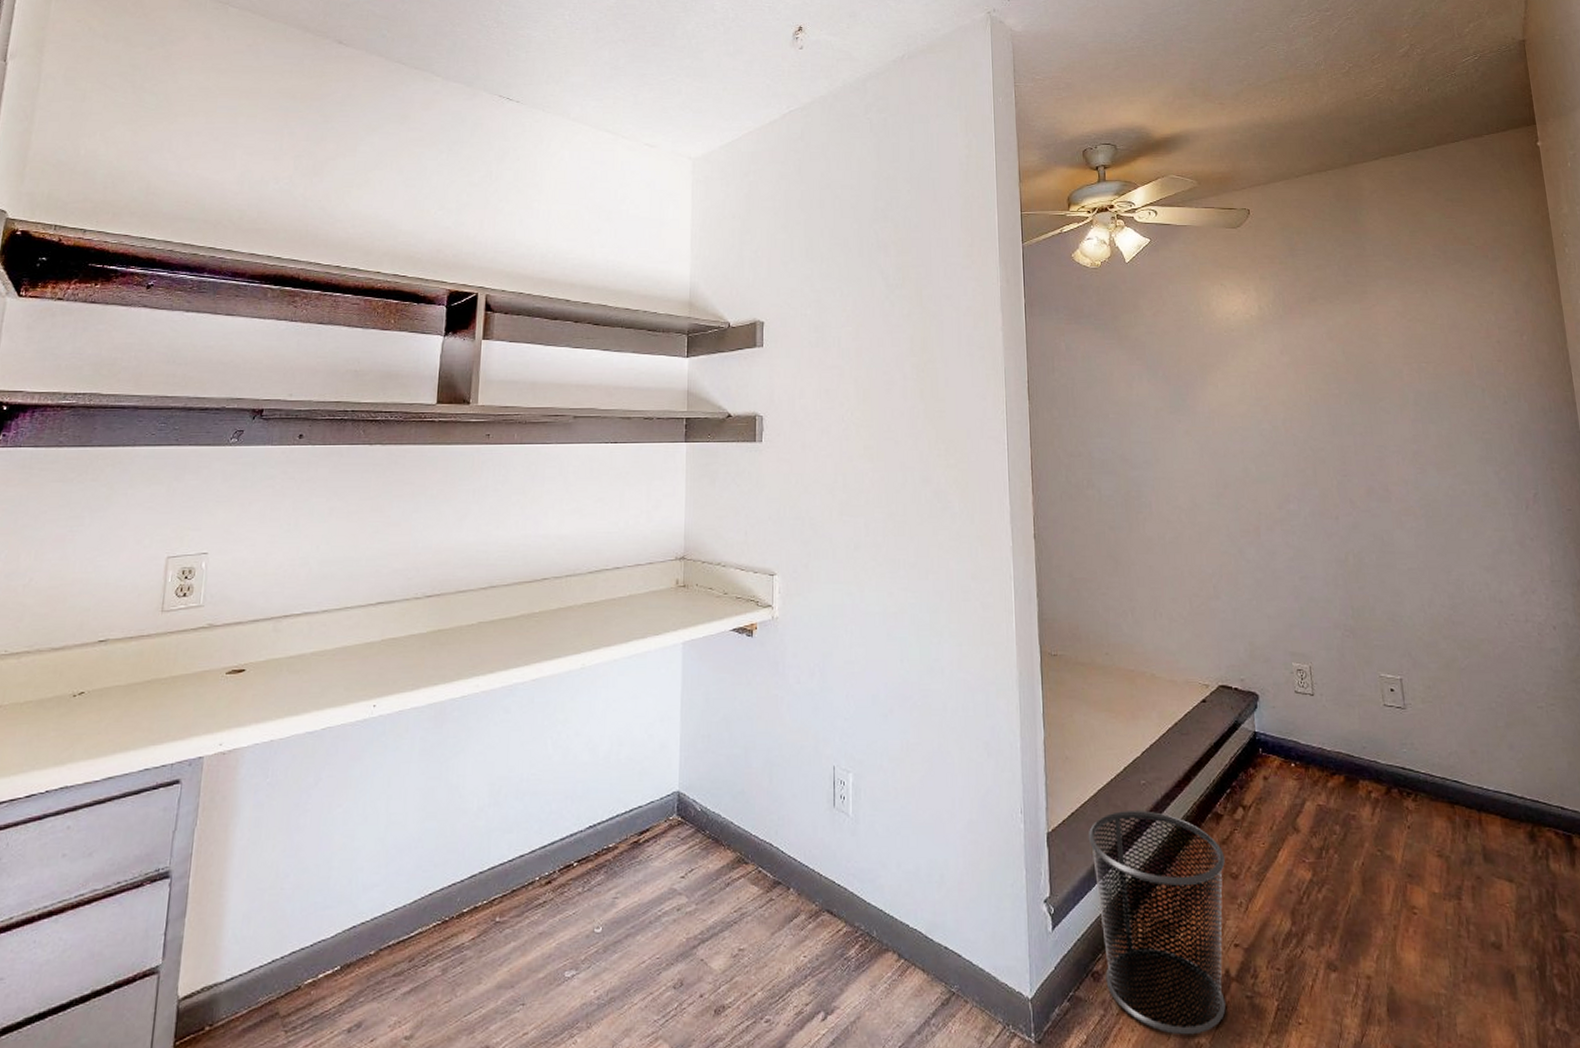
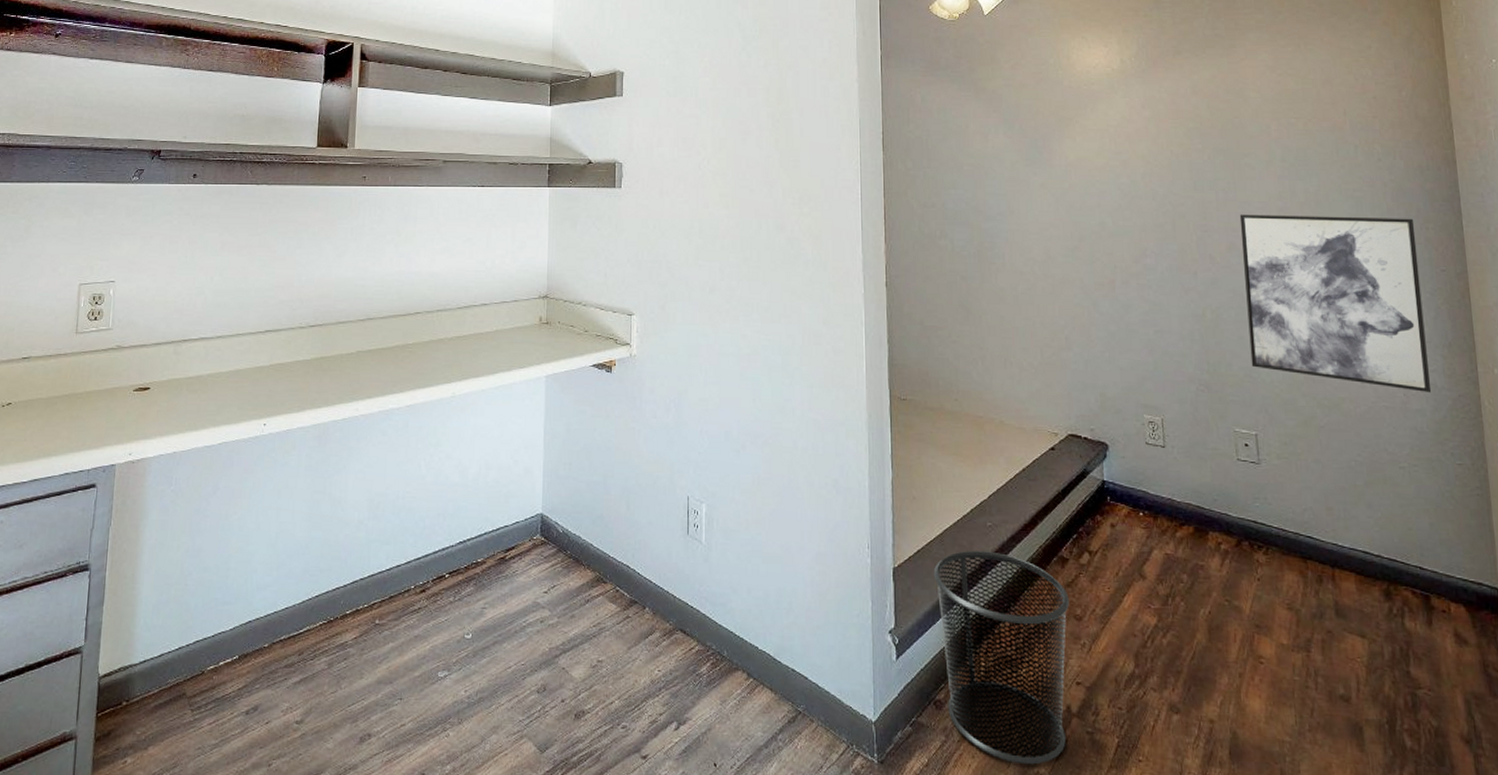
wall art: none [1377,458,1564,632] -> present [1239,214,1432,393]

